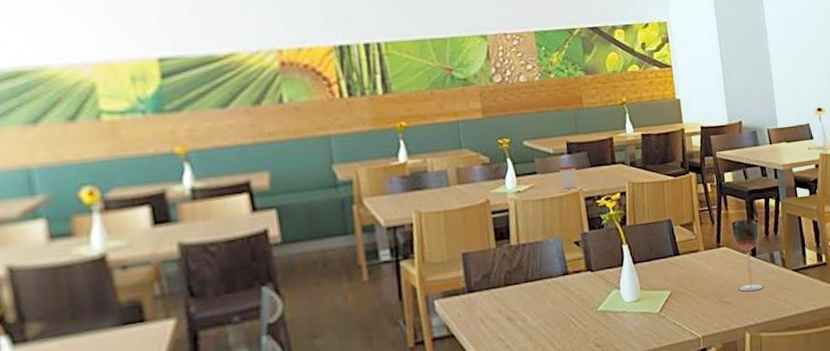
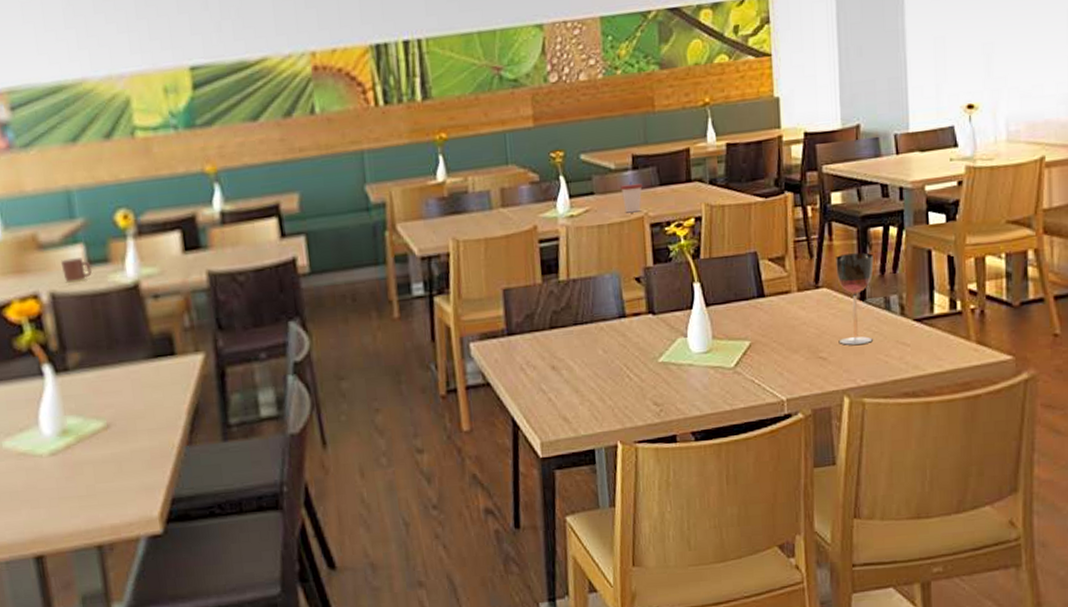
mug: none [19,231,54,257] -> present [60,257,92,283]

